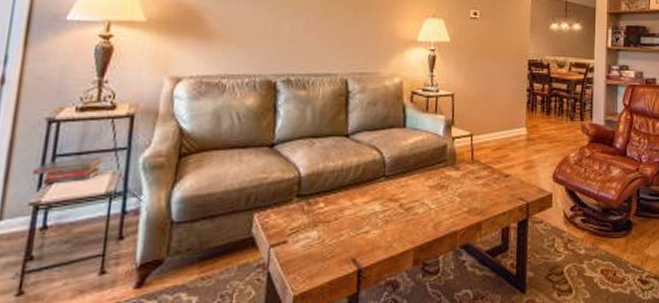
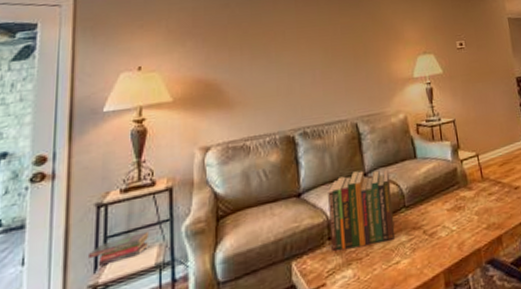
books: none [299,131,374,210] -> present [328,169,395,251]

